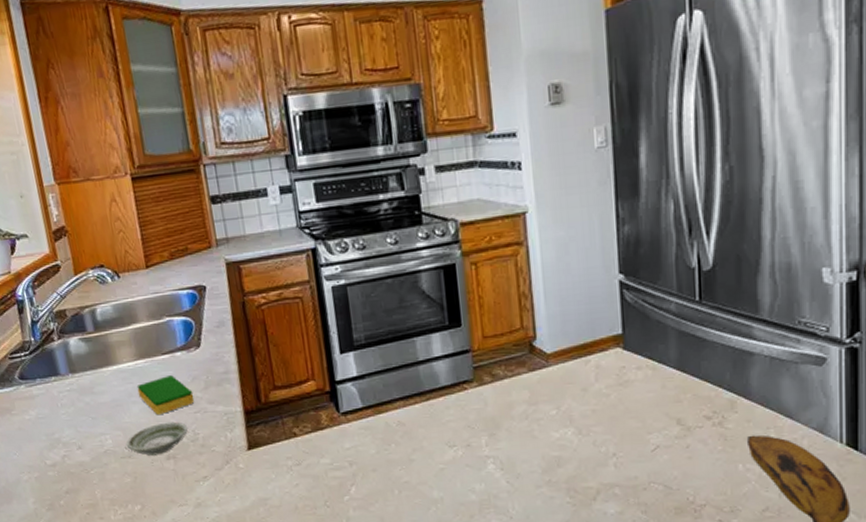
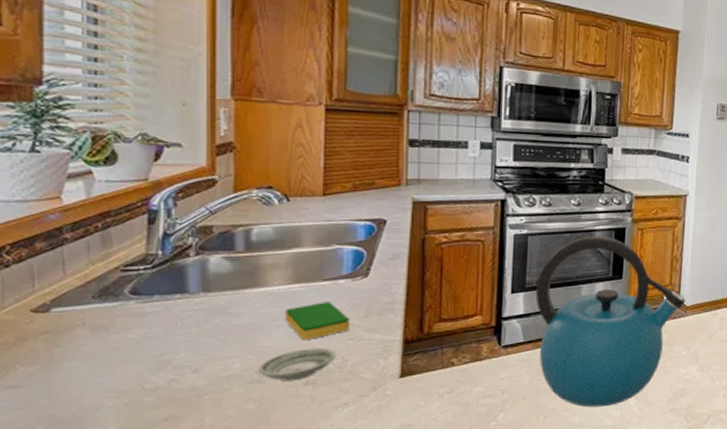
kettle: none [364,276,545,480] -> present [535,235,686,407]

